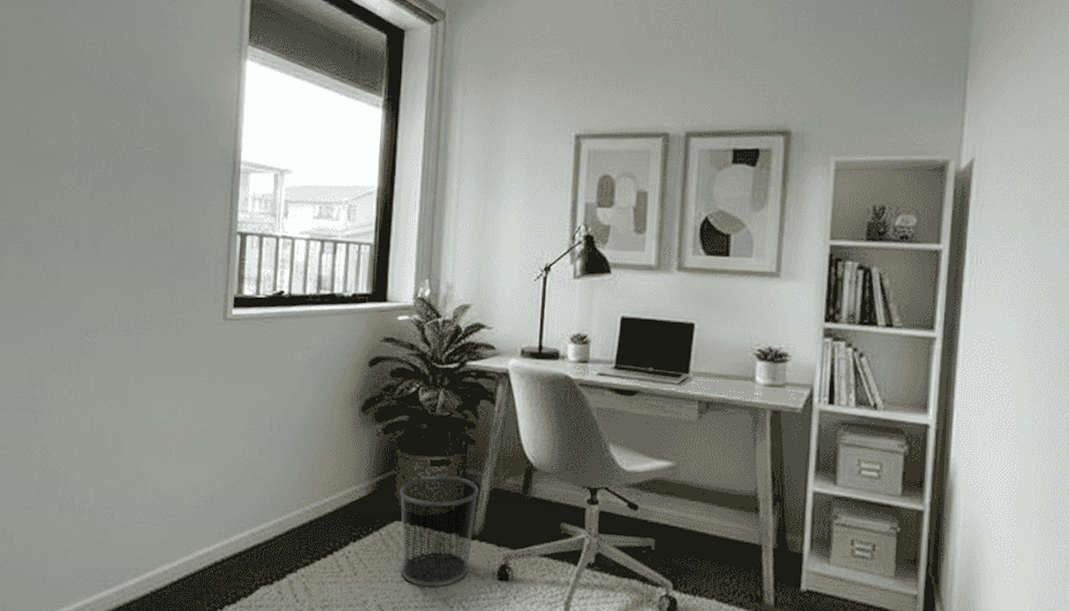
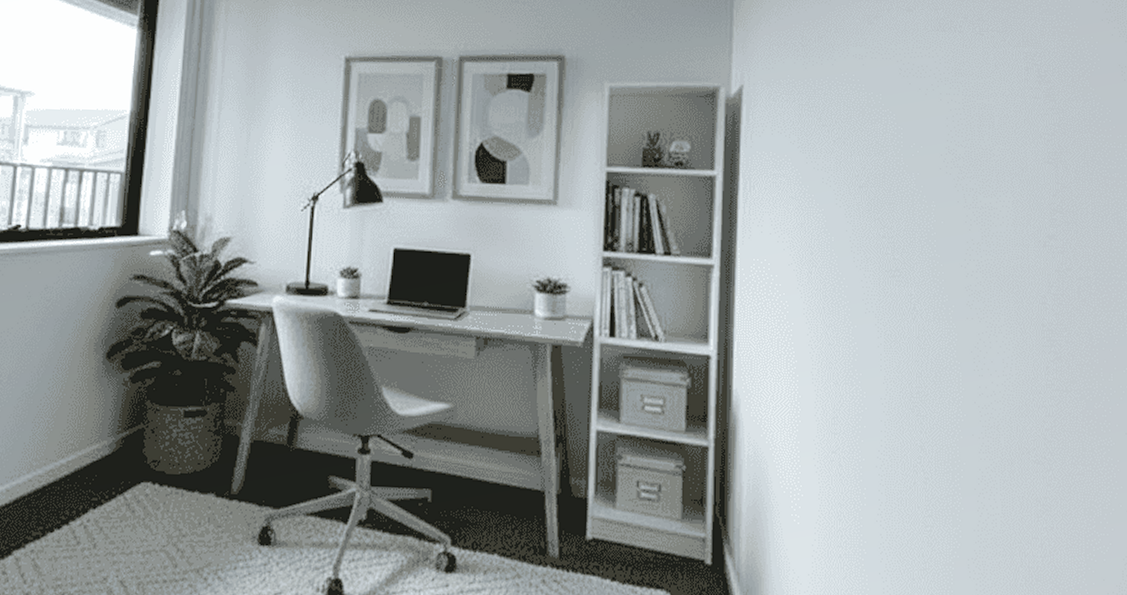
waste bin: present [399,475,480,587] -> none [147,428,239,557]

